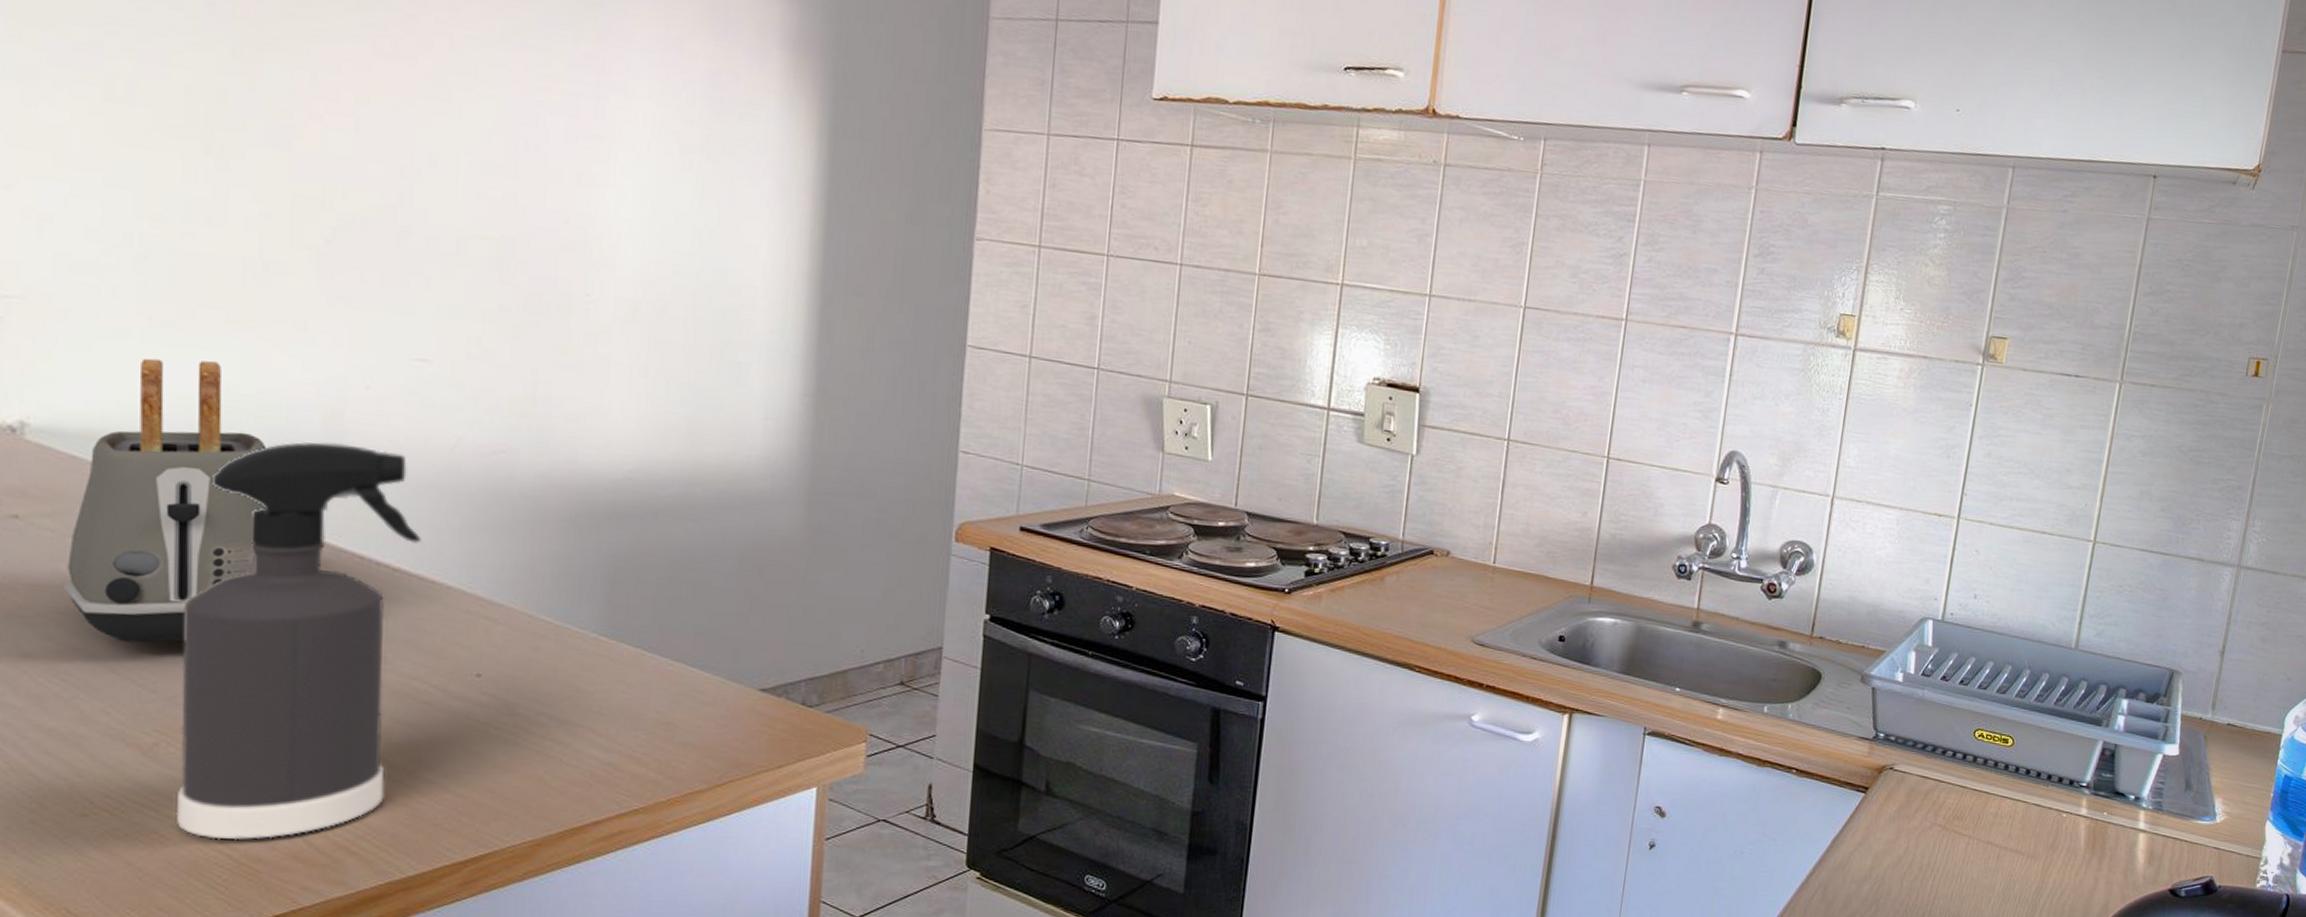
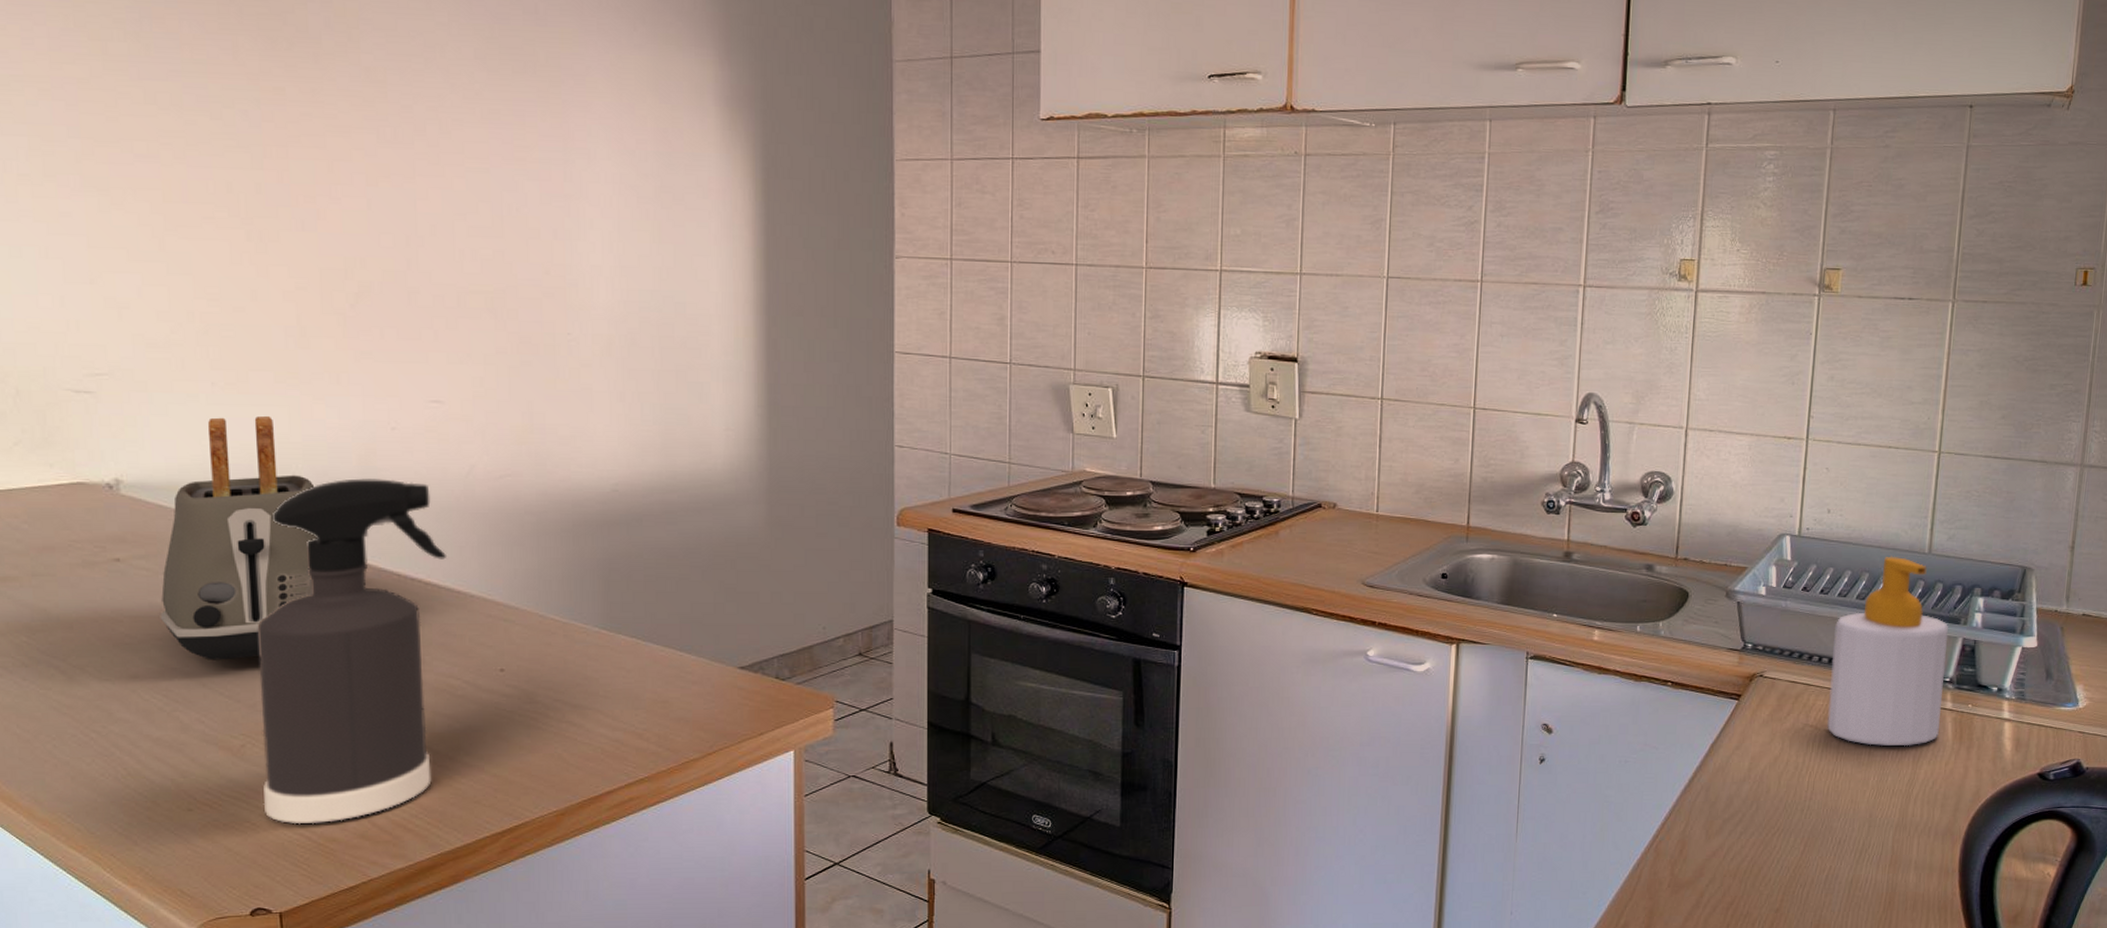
soap bottle: none [1956,649,2090,853] -> present [1827,556,1948,747]

